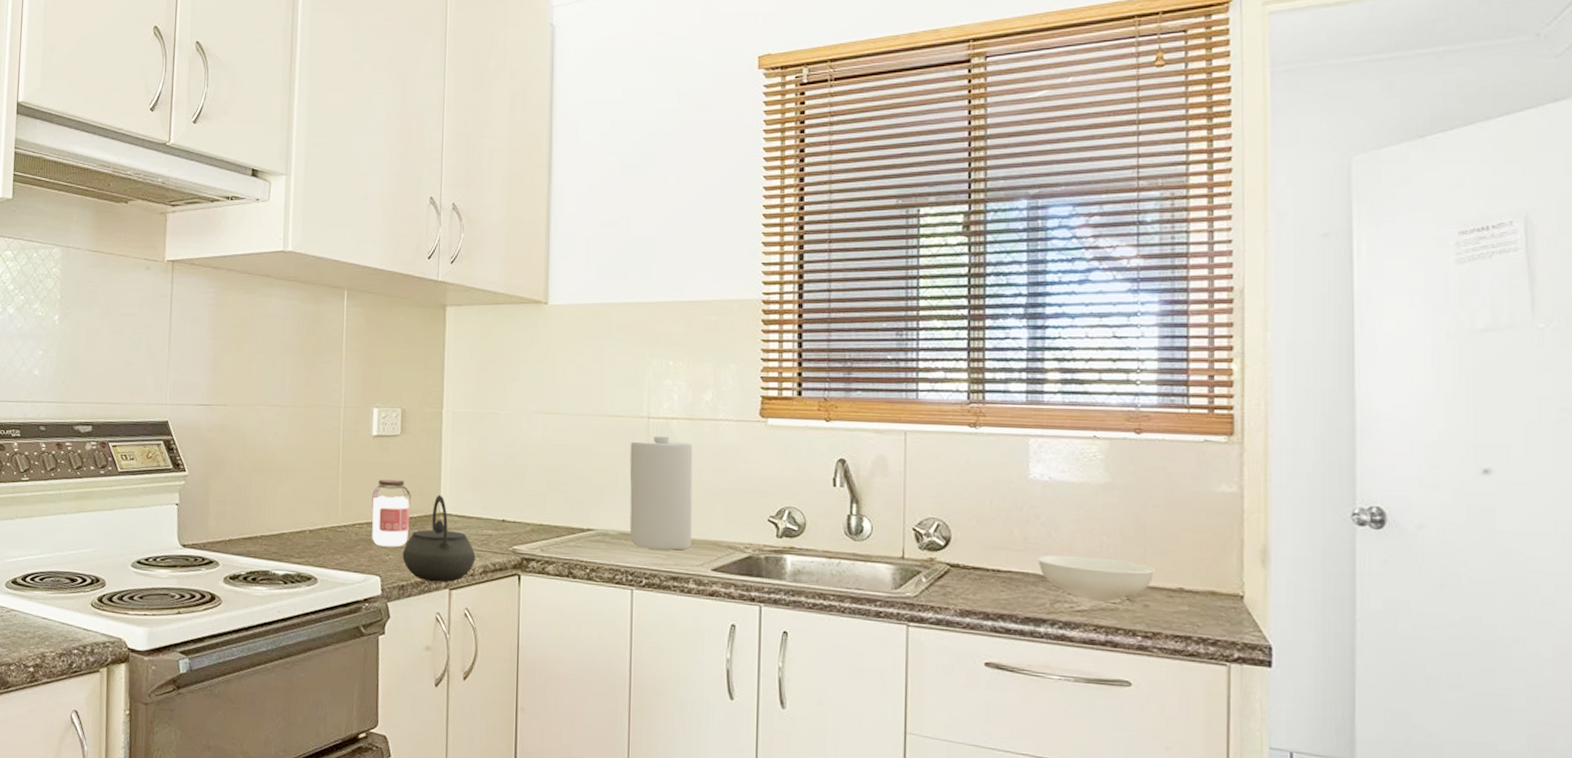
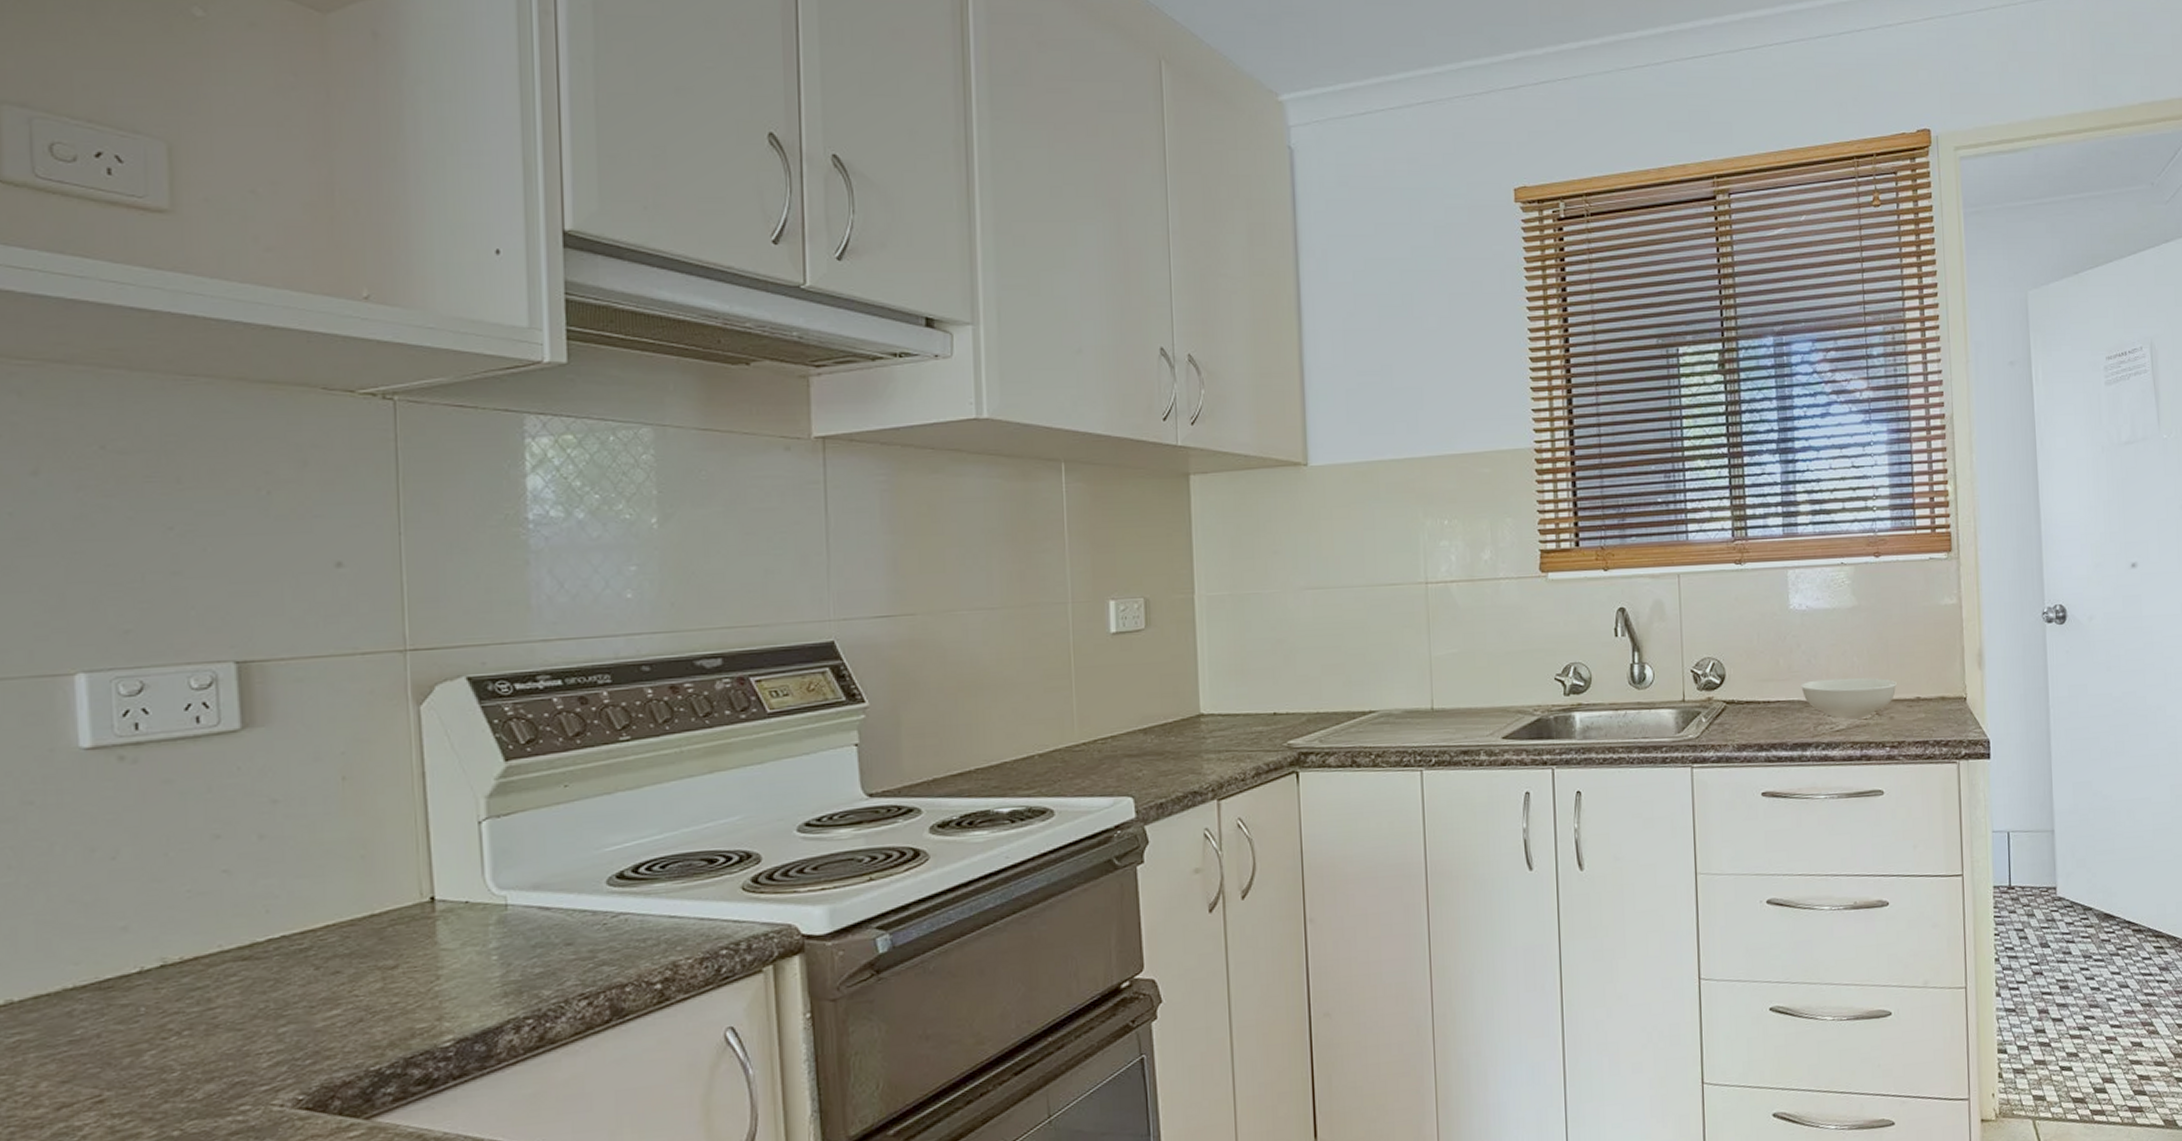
jar: present [372,479,411,547] -> none [1115,681,1165,762]
kettle: present [402,494,476,582] -> none [1158,693,1246,794]
paper towel holder: present [629,435,693,550] -> none [1409,601,1480,725]

